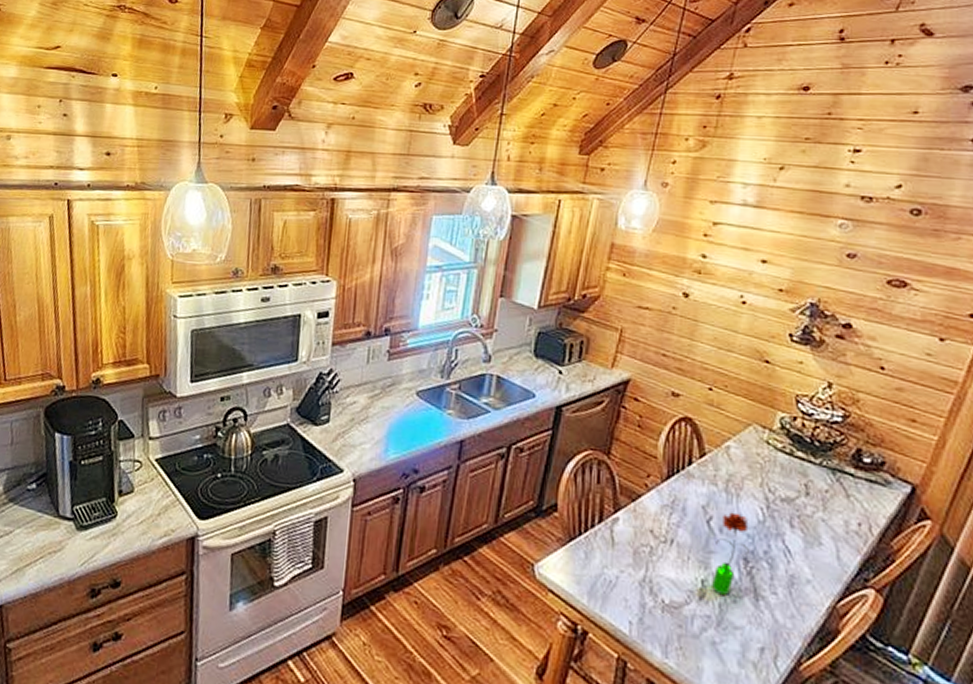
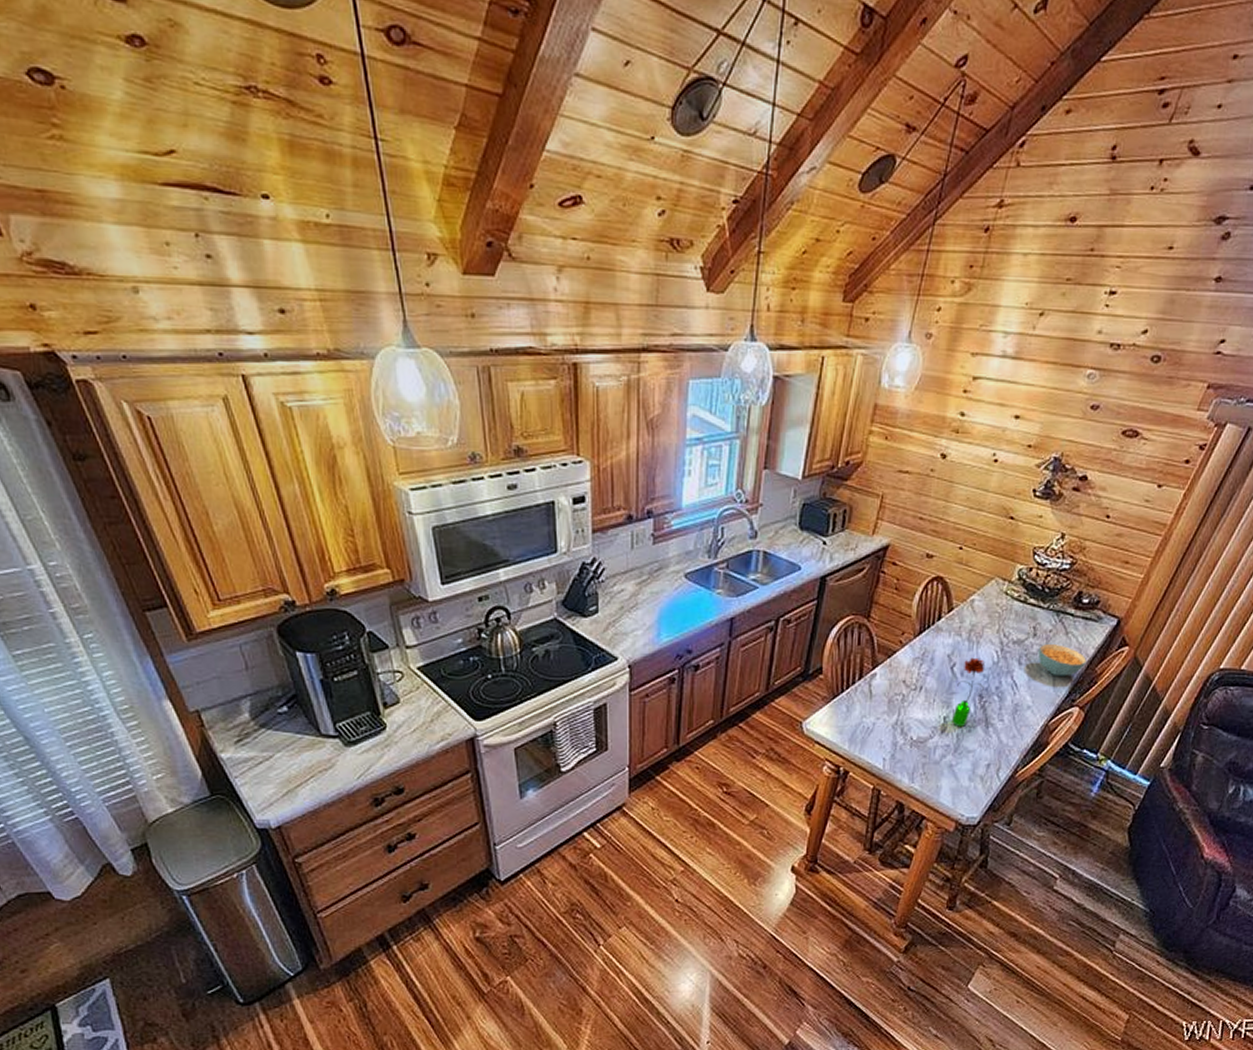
cereal bowl: none [813,506,878,549] -> present [1037,644,1087,676]

